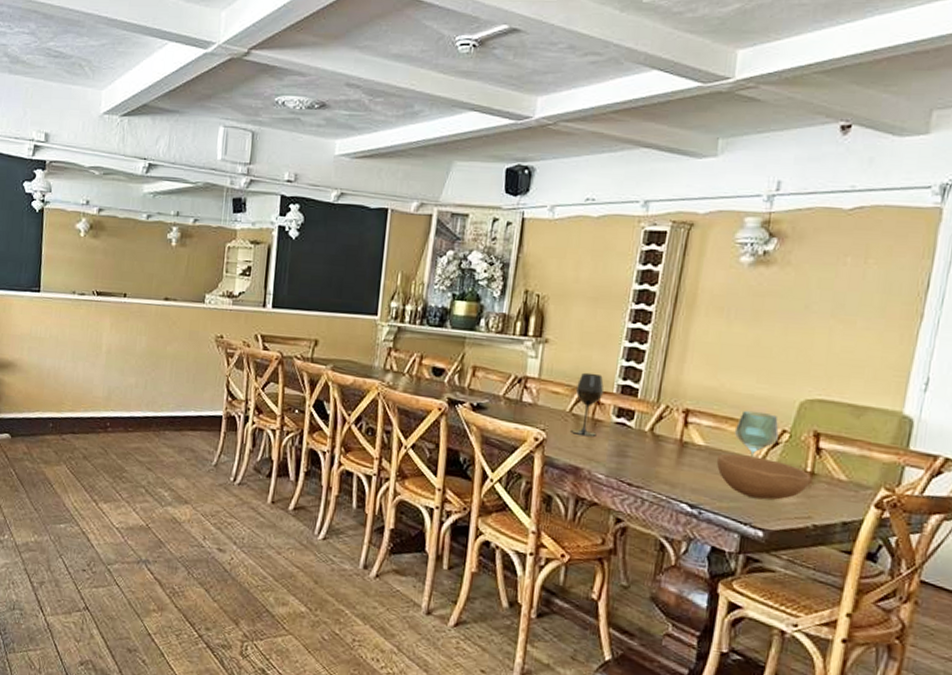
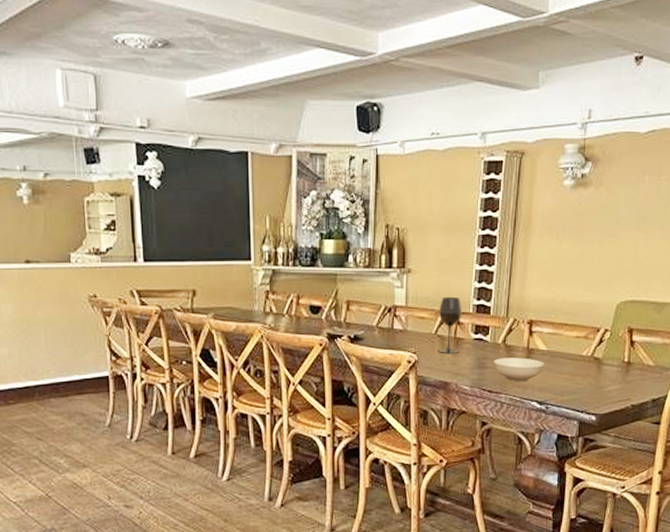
bowl: none [637,447,701,479] -> present [494,357,545,382]
bowl: present [716,453,811,500] -> none [556,354,628,390]
wine glass: present [734,410,779,458] -> none [568,316,602,356]

